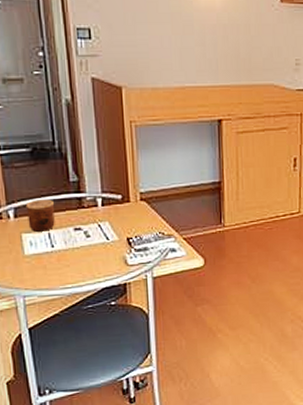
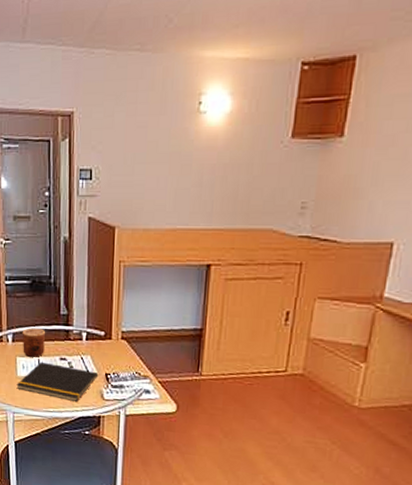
notepad: none [24,235,120,273] -> present [16,361,99,401]

